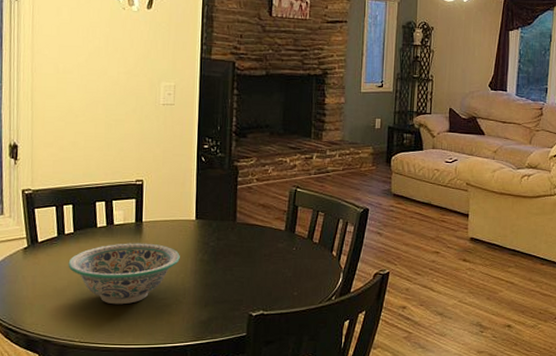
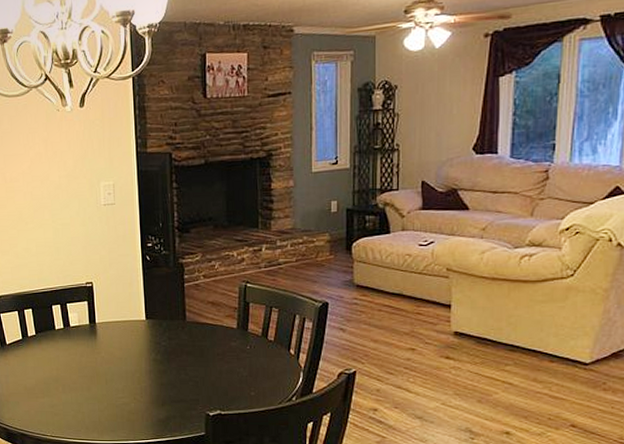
decorative bowl: present [68,243,180,305] -> none [34,344,134,403]

